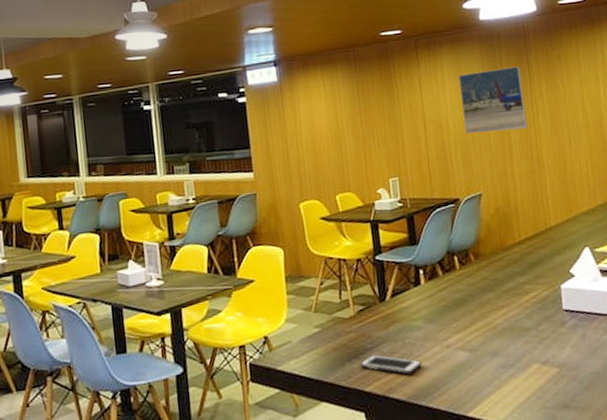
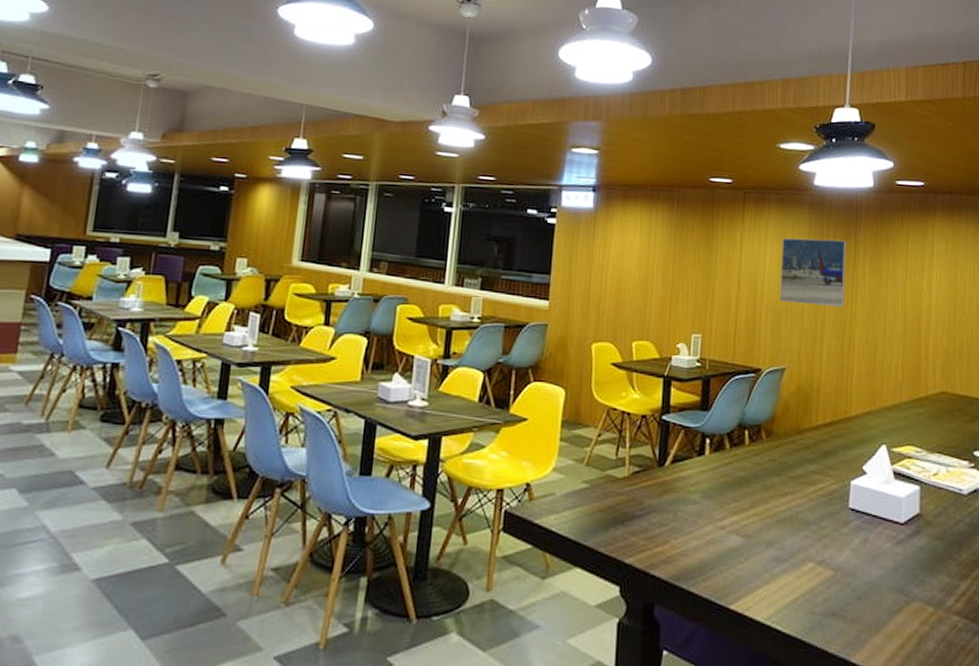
cell phone: present [360,354,422,375] -> none [624,524,691,552]

